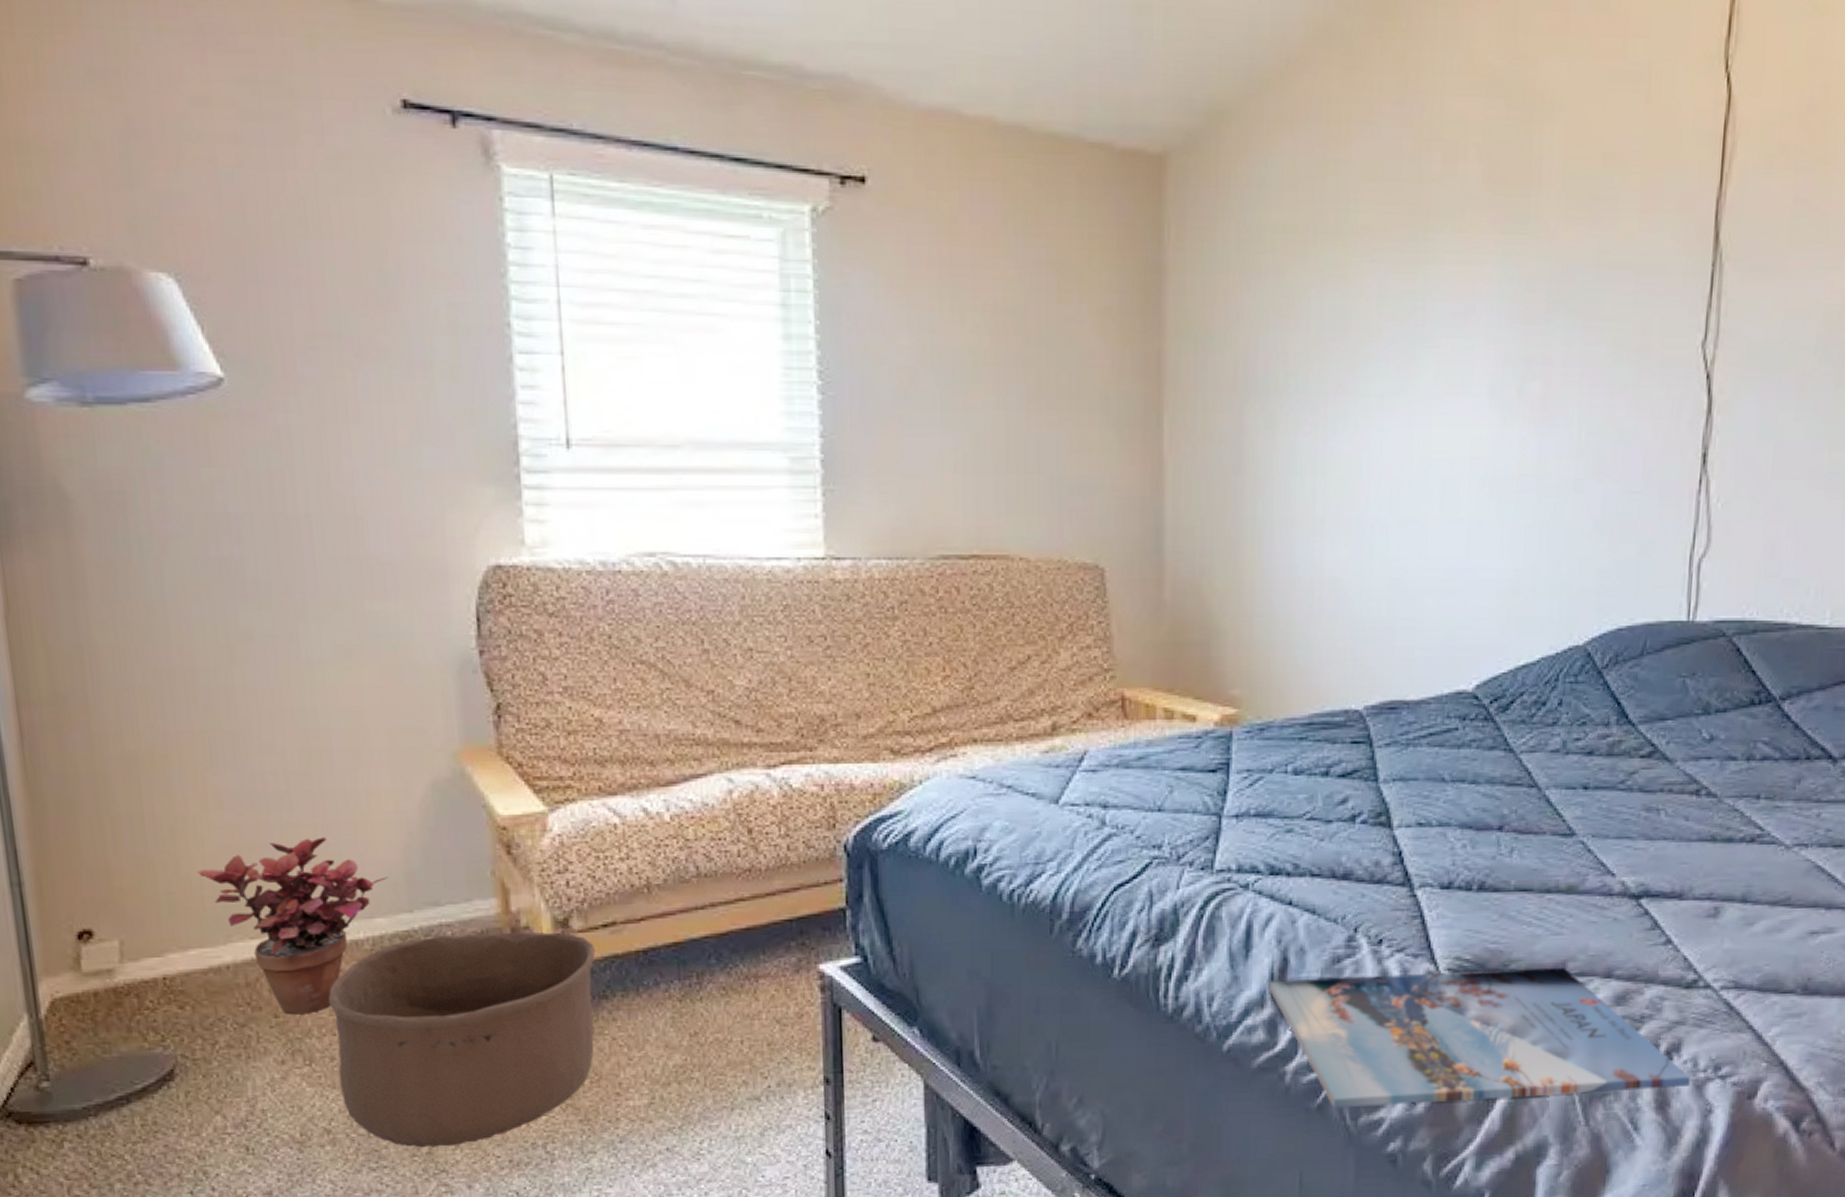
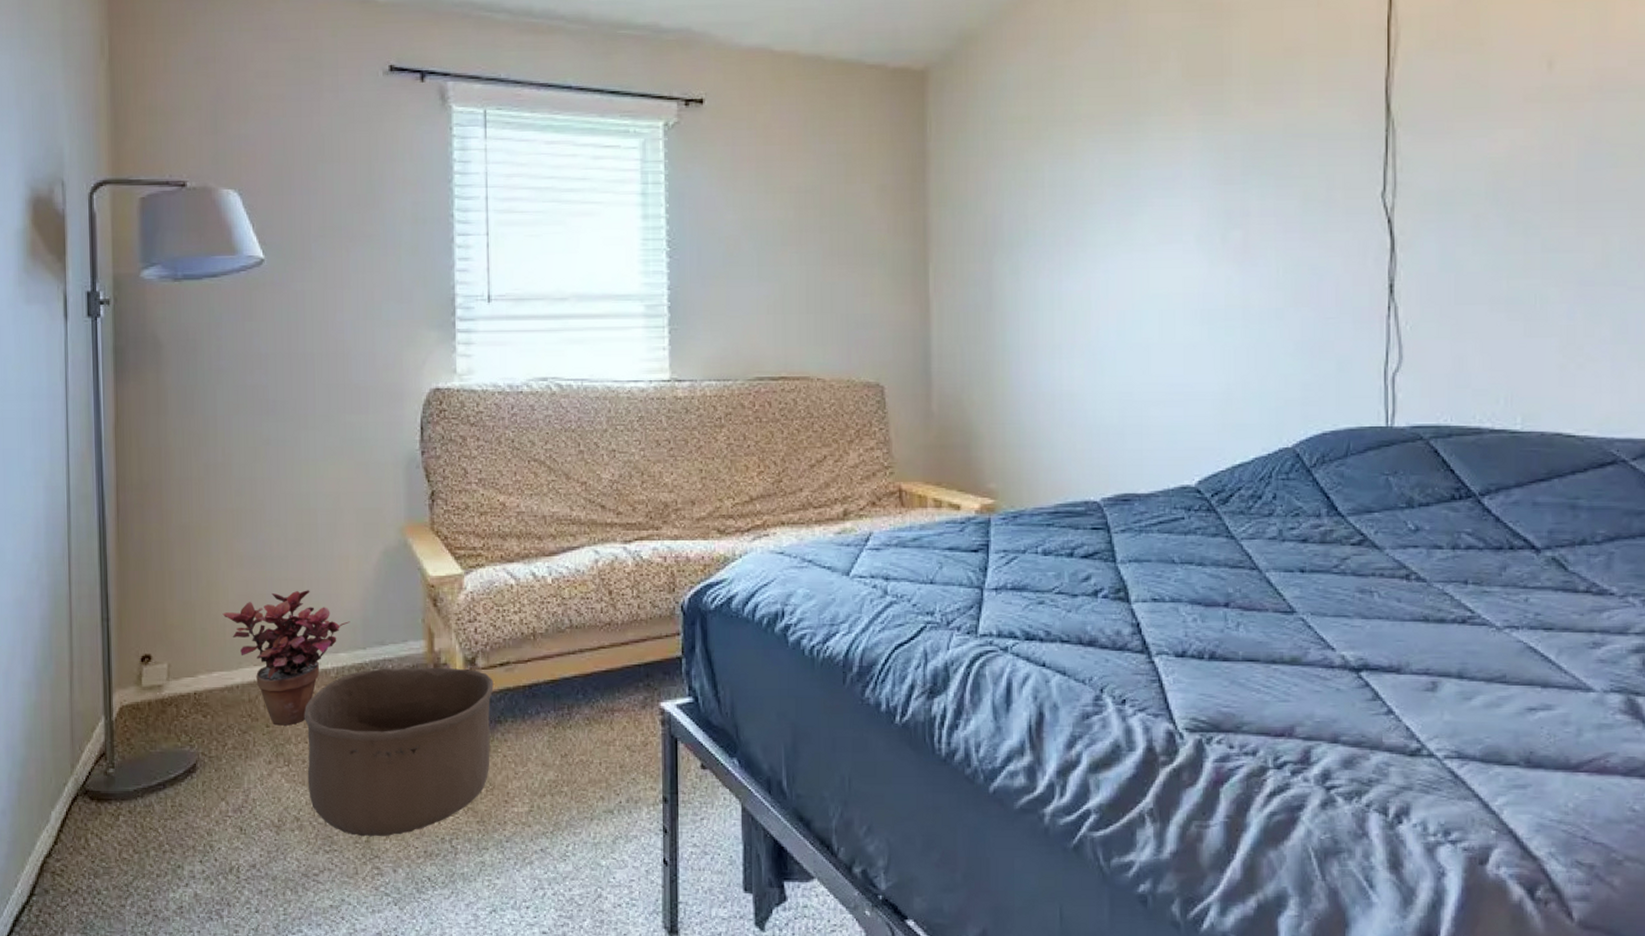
magazine: present [1270,968,1691,1109] -> none [1028,730,1422,851]

